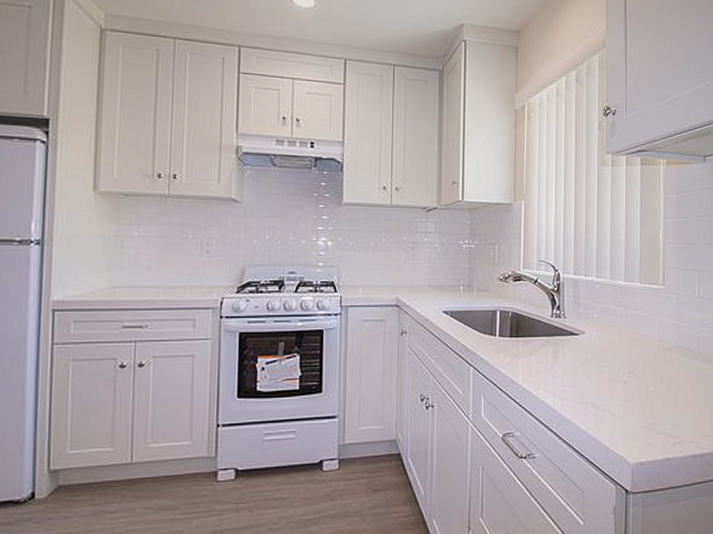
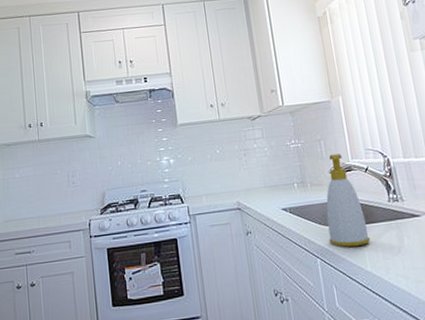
soap bottle: none [486,261,527,359] -> present [326,153,371,247]

